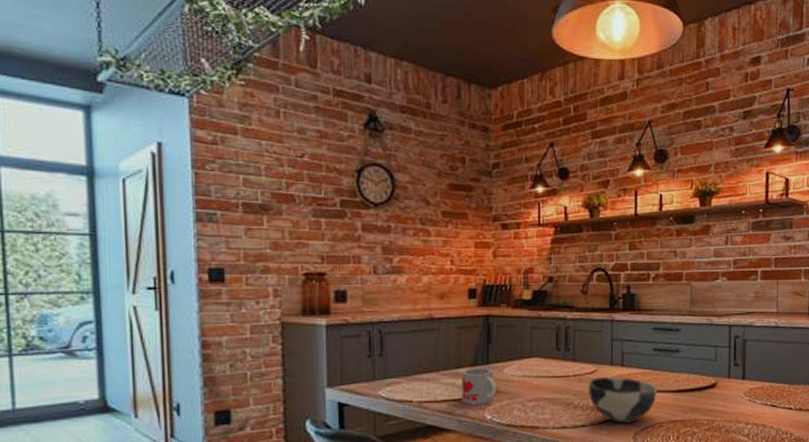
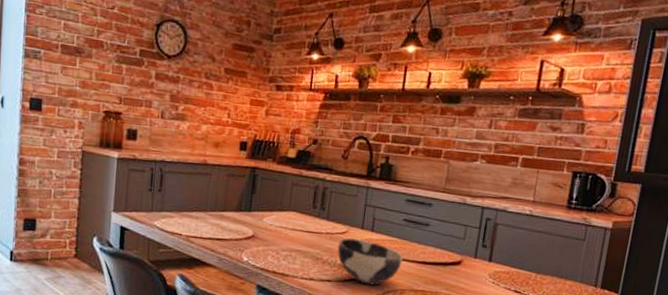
mug: present [462,367,496,405] -> none [224,212,255,247]

